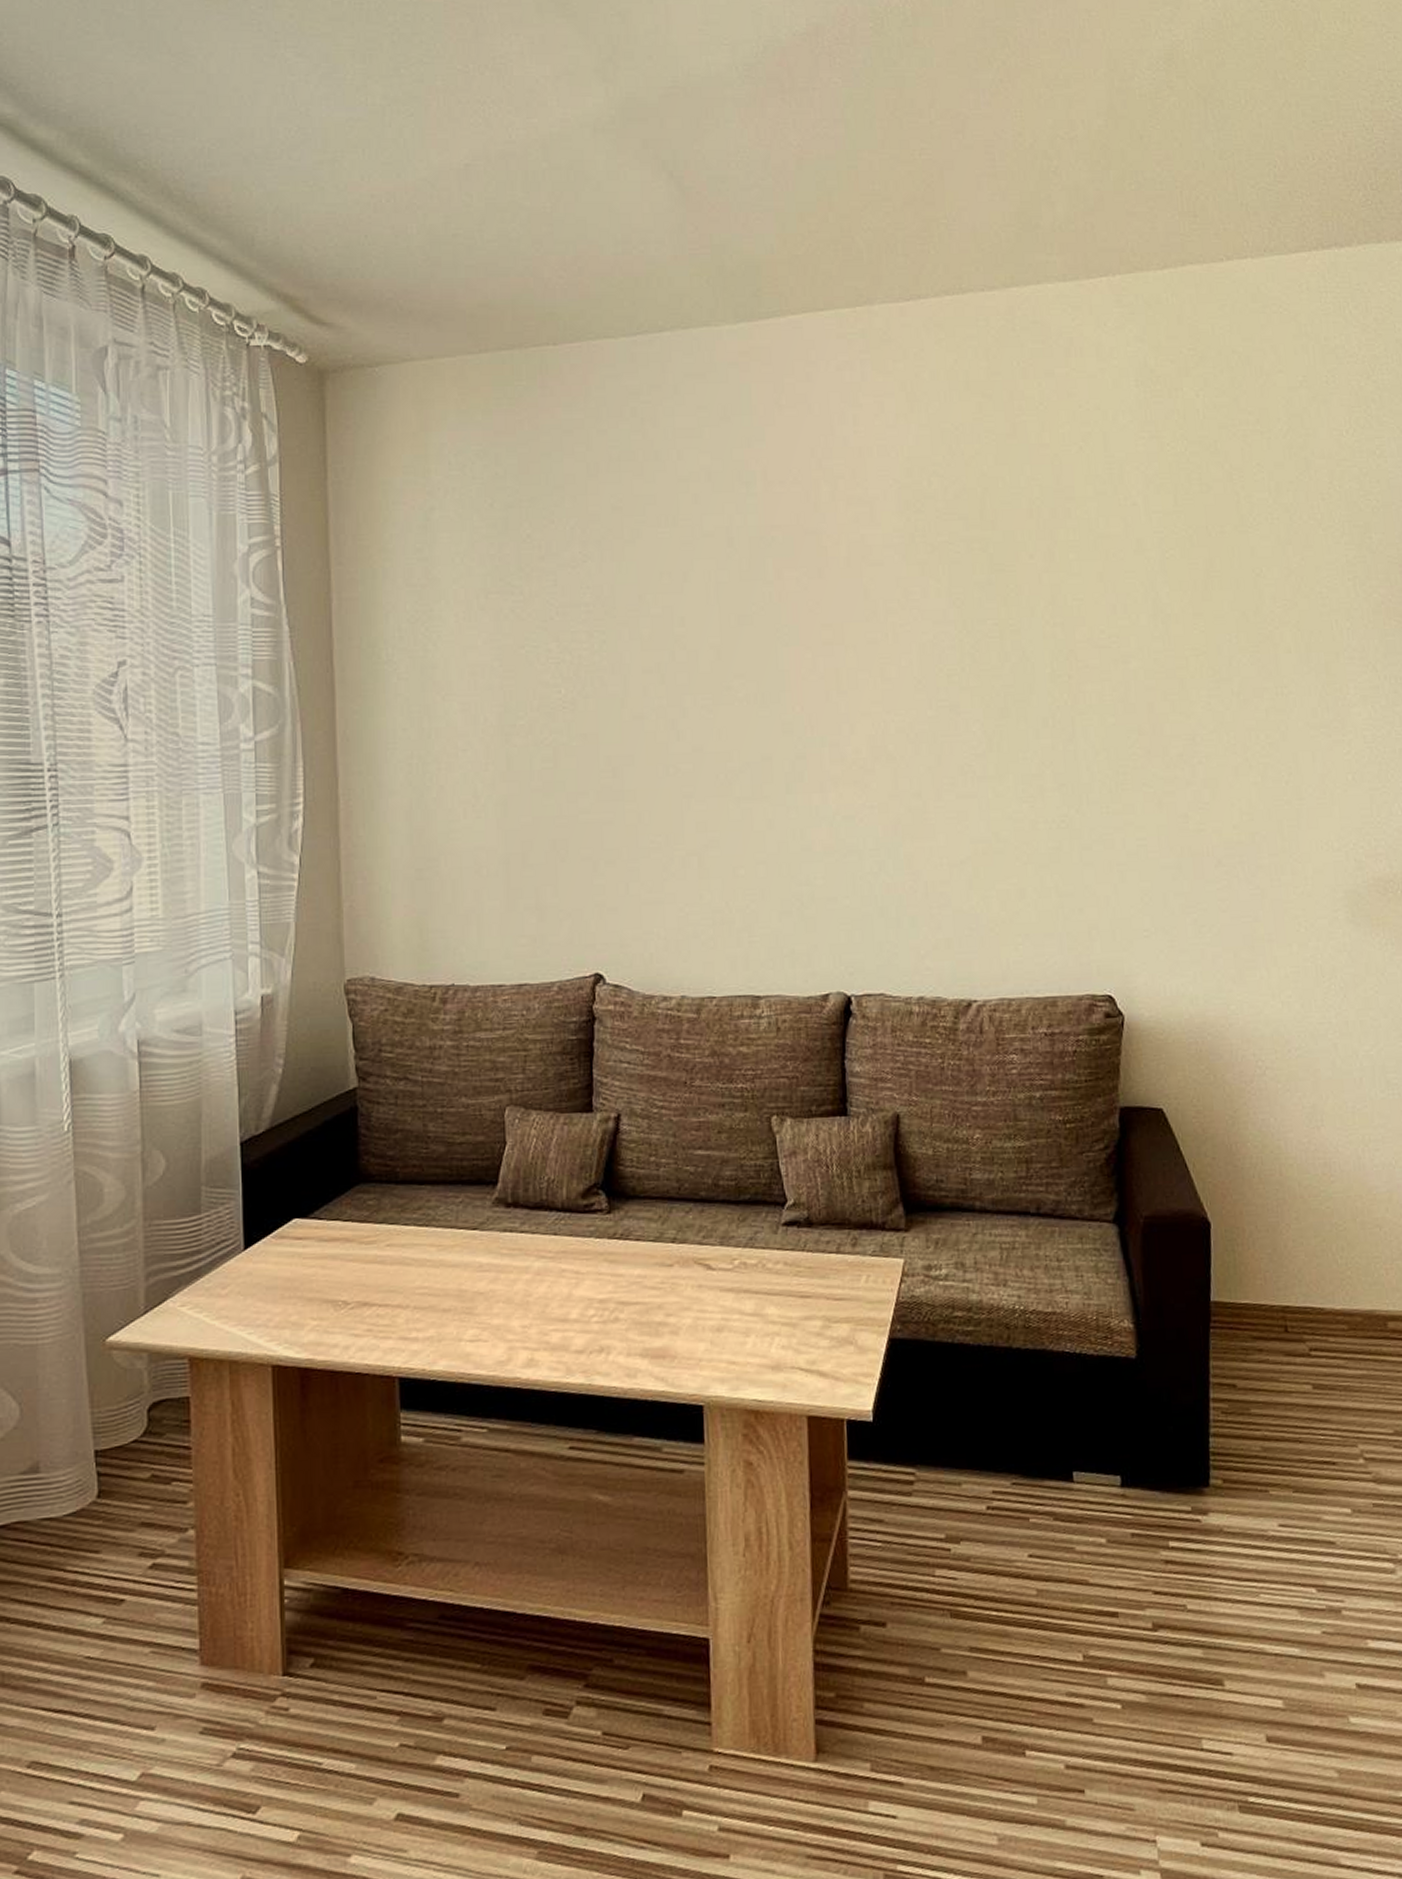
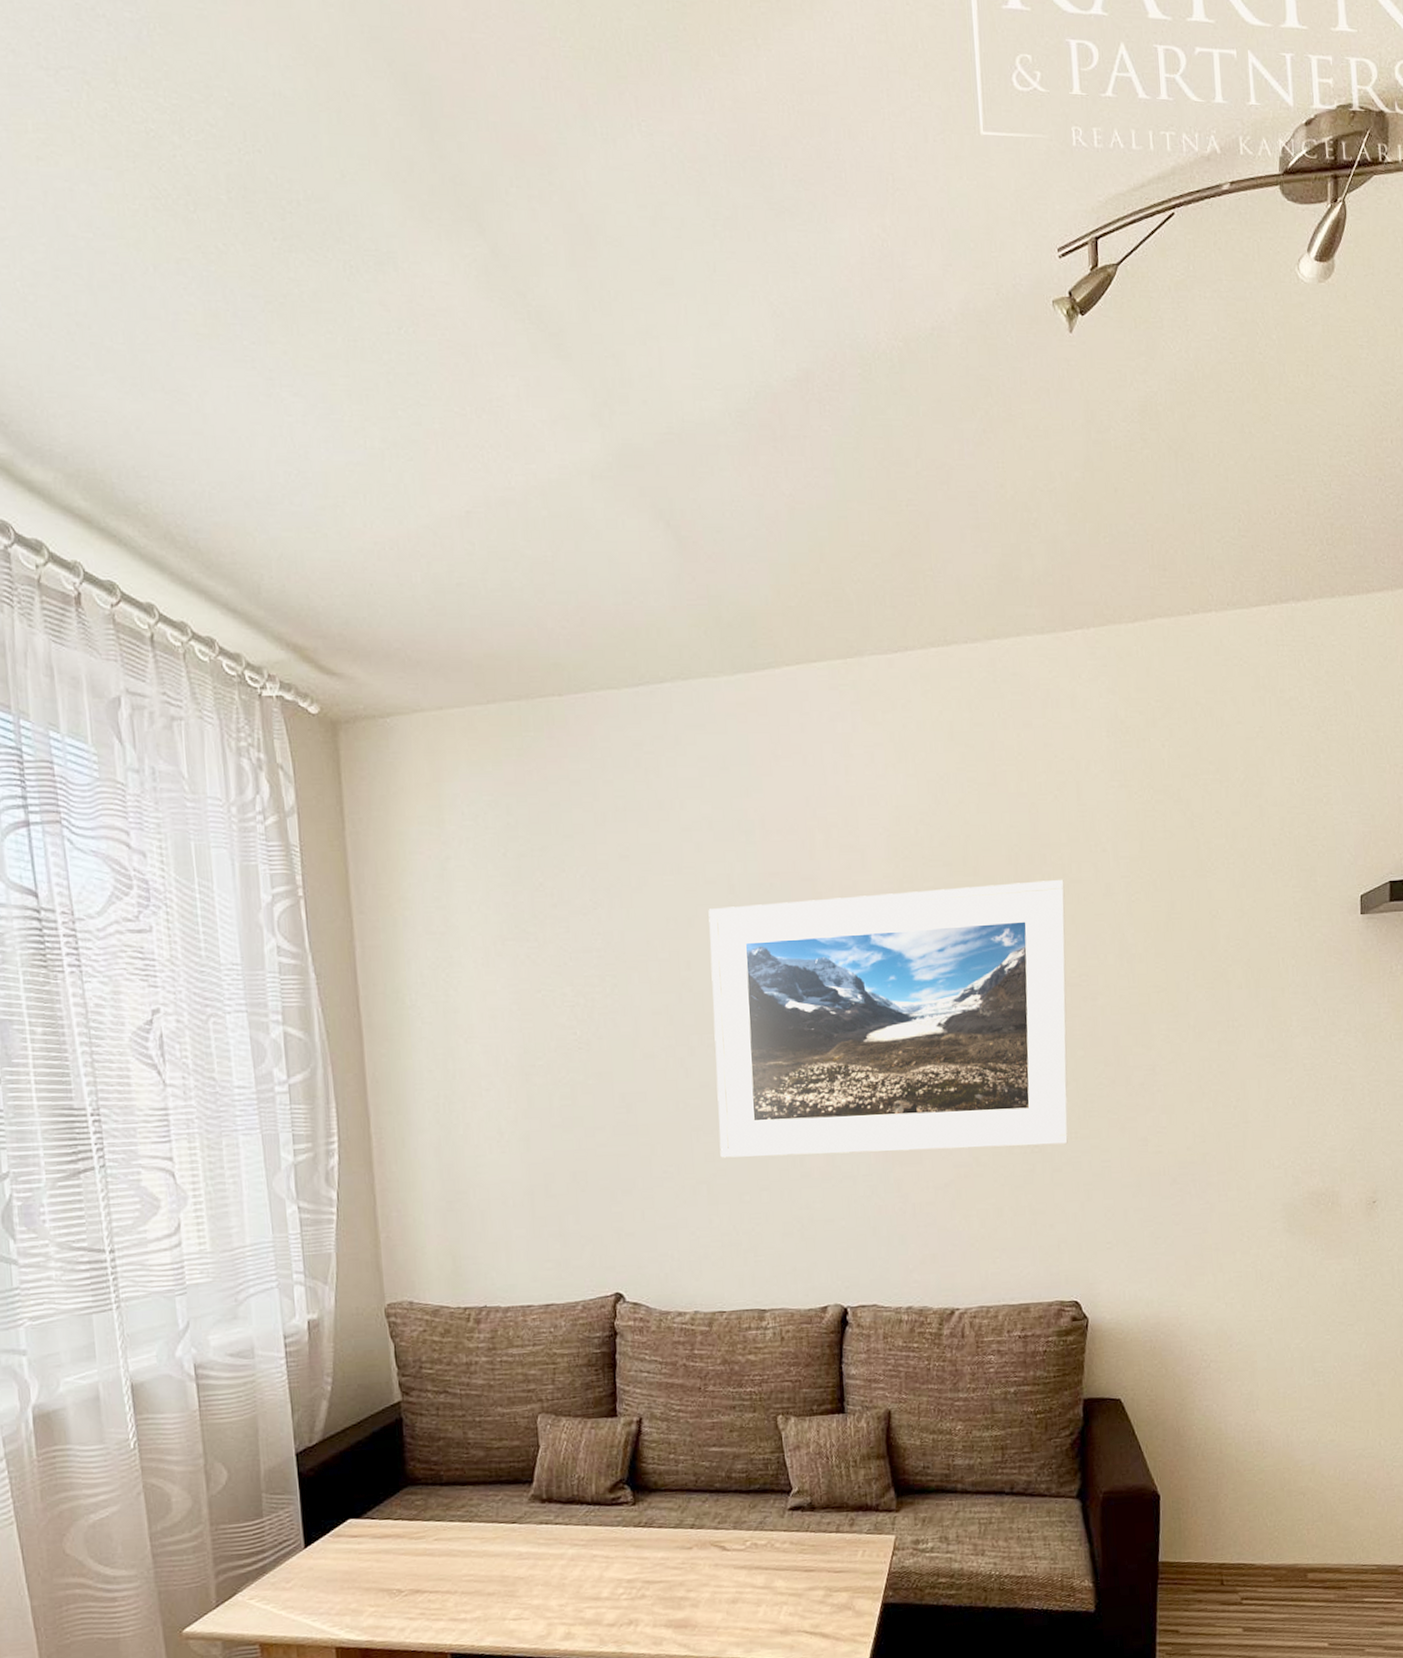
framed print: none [705,534,1099,828] -> present [708,879,1068,1158]

